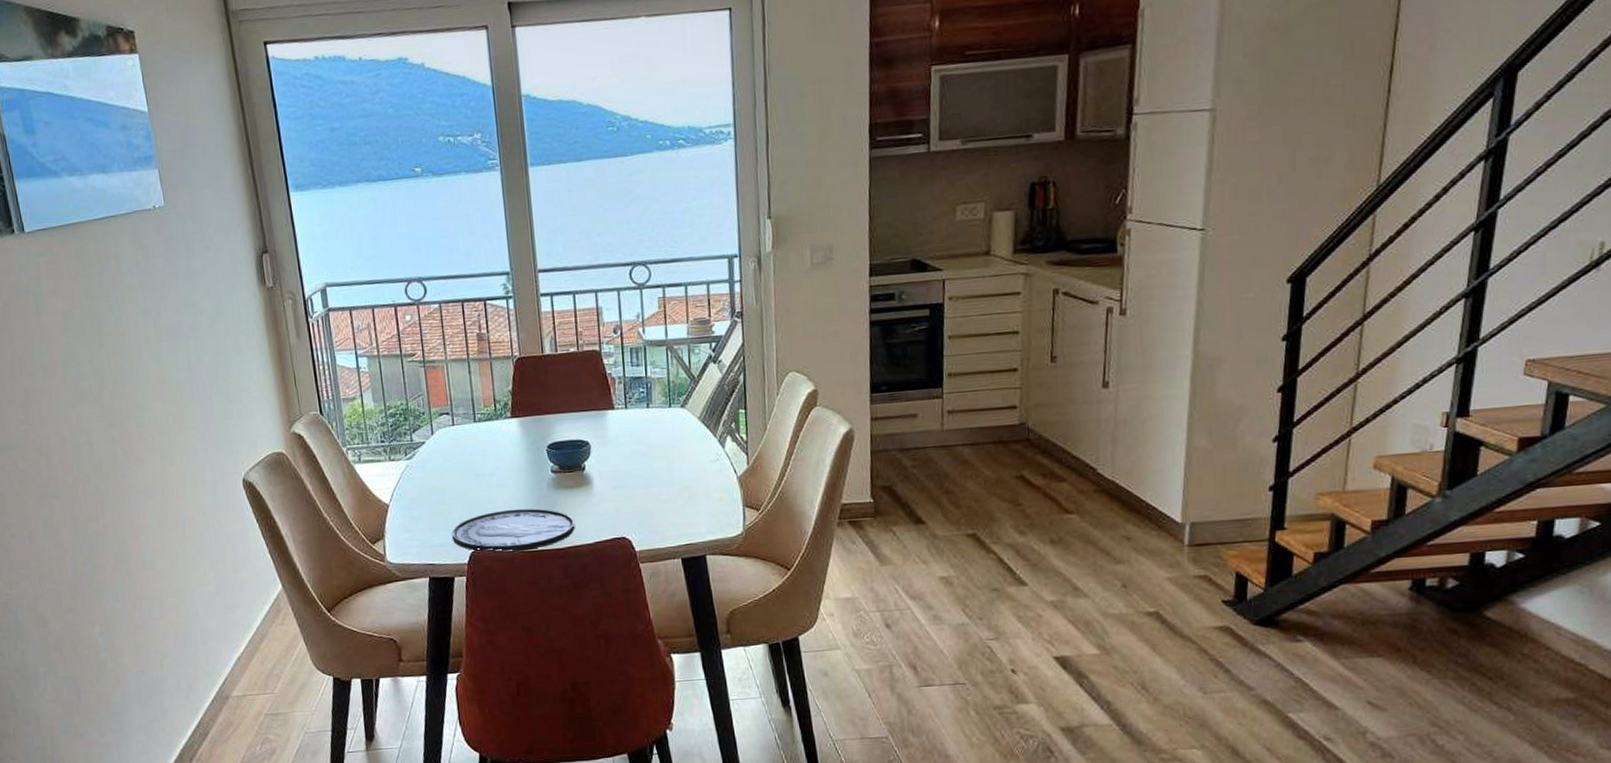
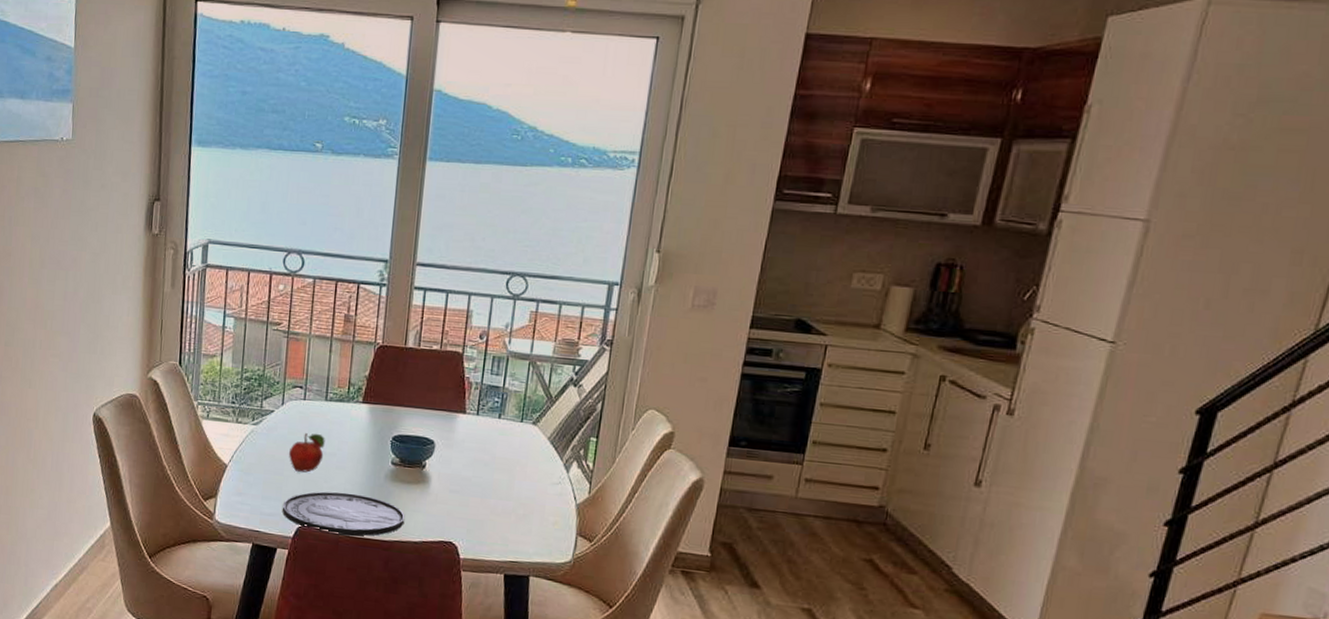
fruit: none [447,456,483,498] -> present [288,433,325,473]

